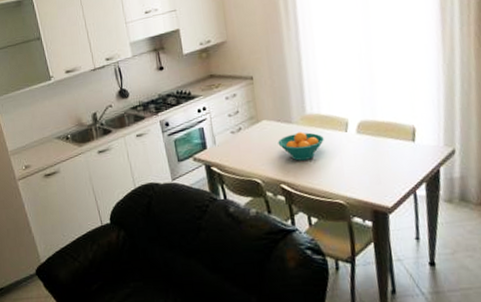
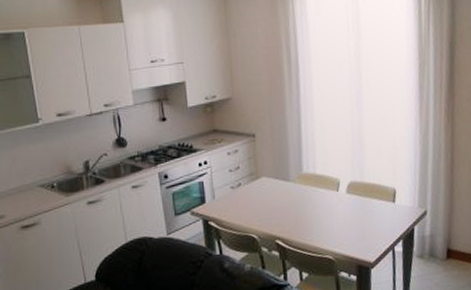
fruit bowl: present [278,132,324,161] -> none [275,190,318,218]

